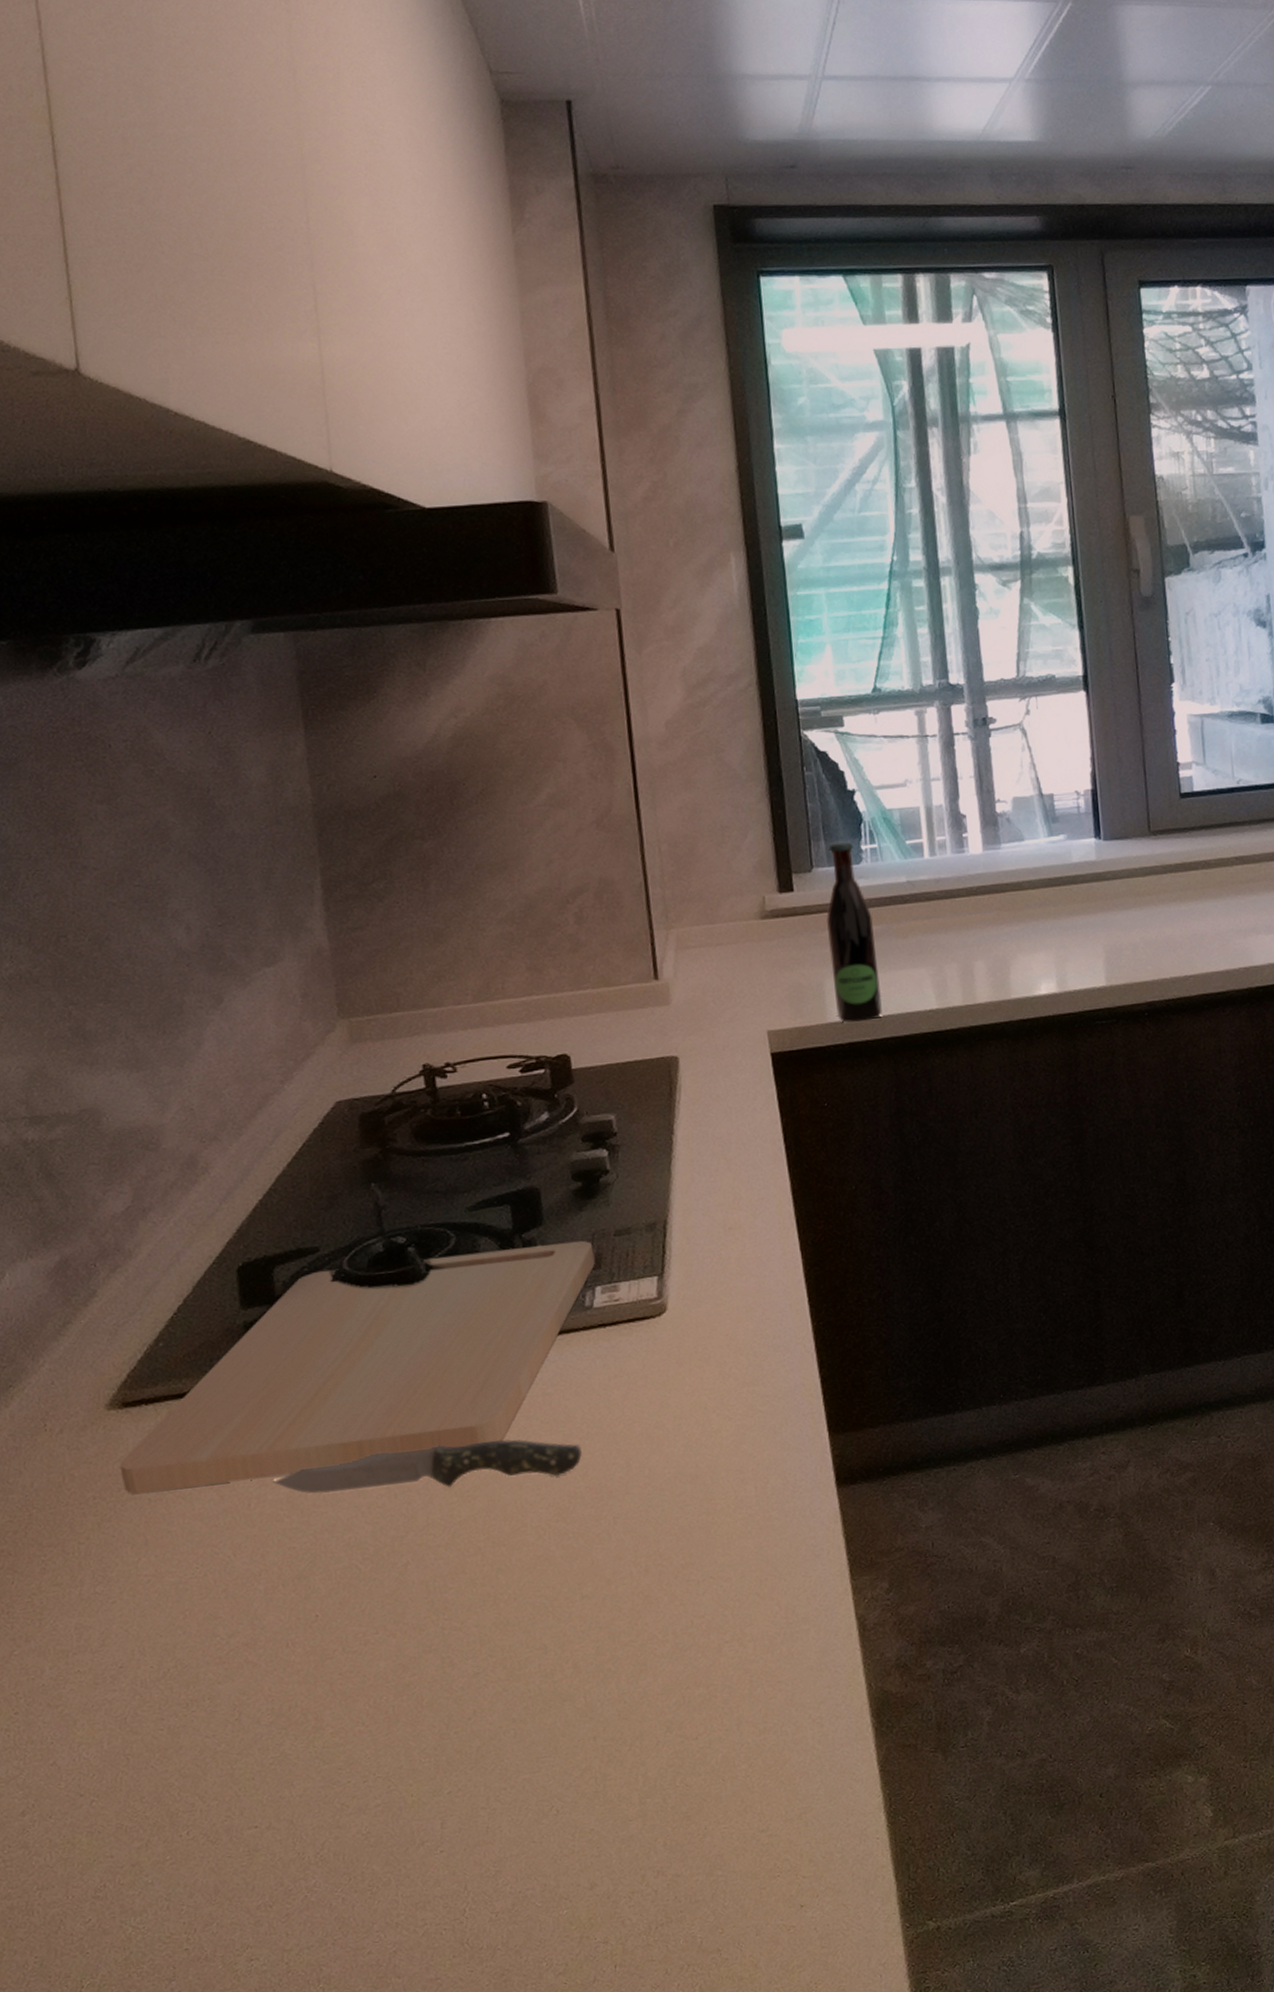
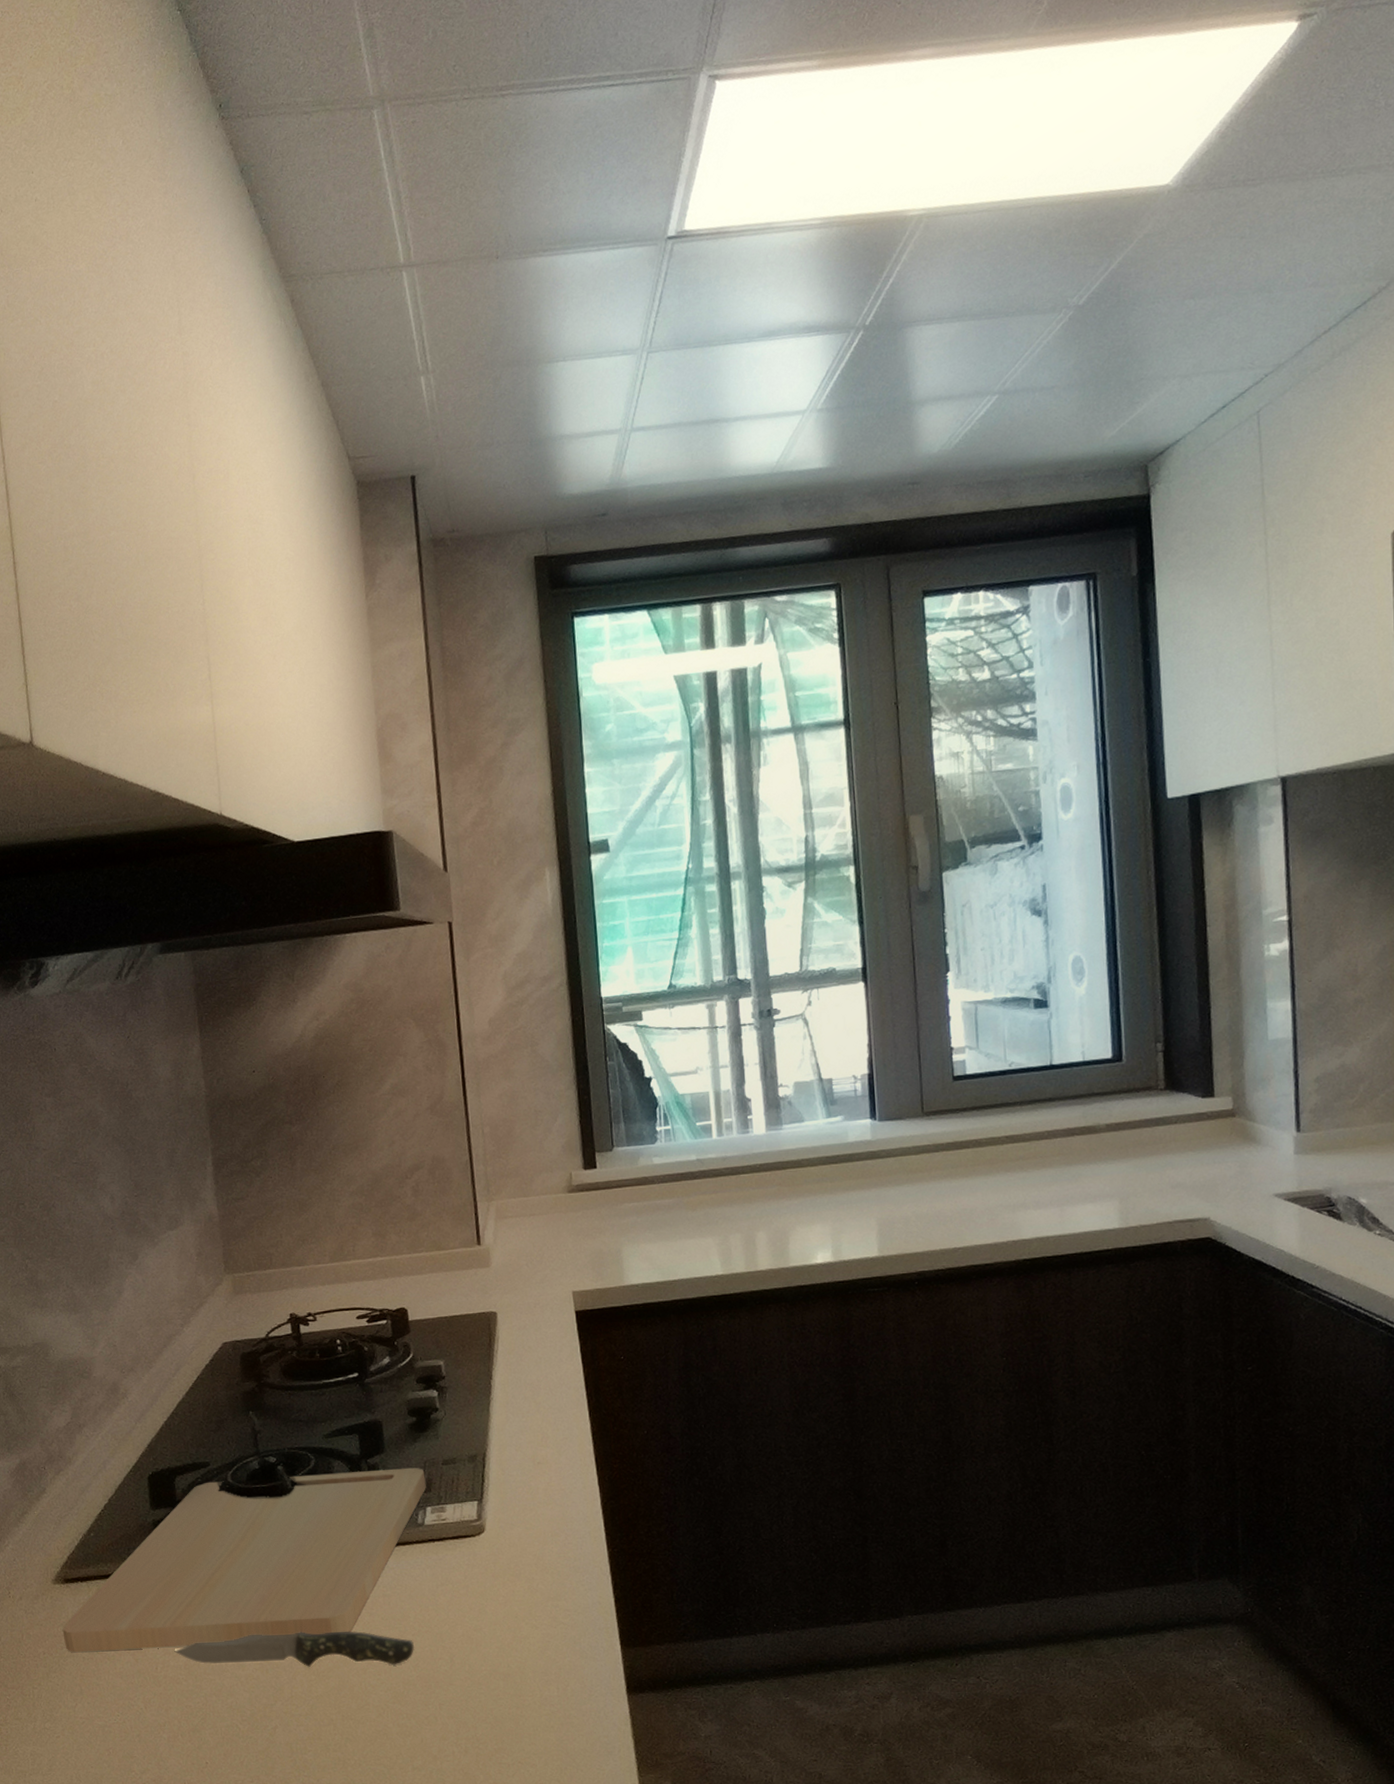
bottle: present [826,841,882,1023] -> none [625,1124,673,1285]

